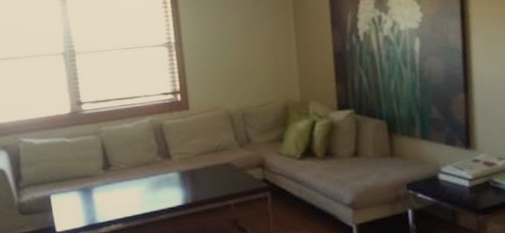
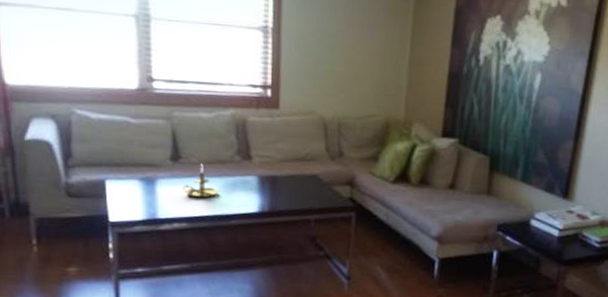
candle holder: none [113,168,146,200] -> present [181,163,218,198]

